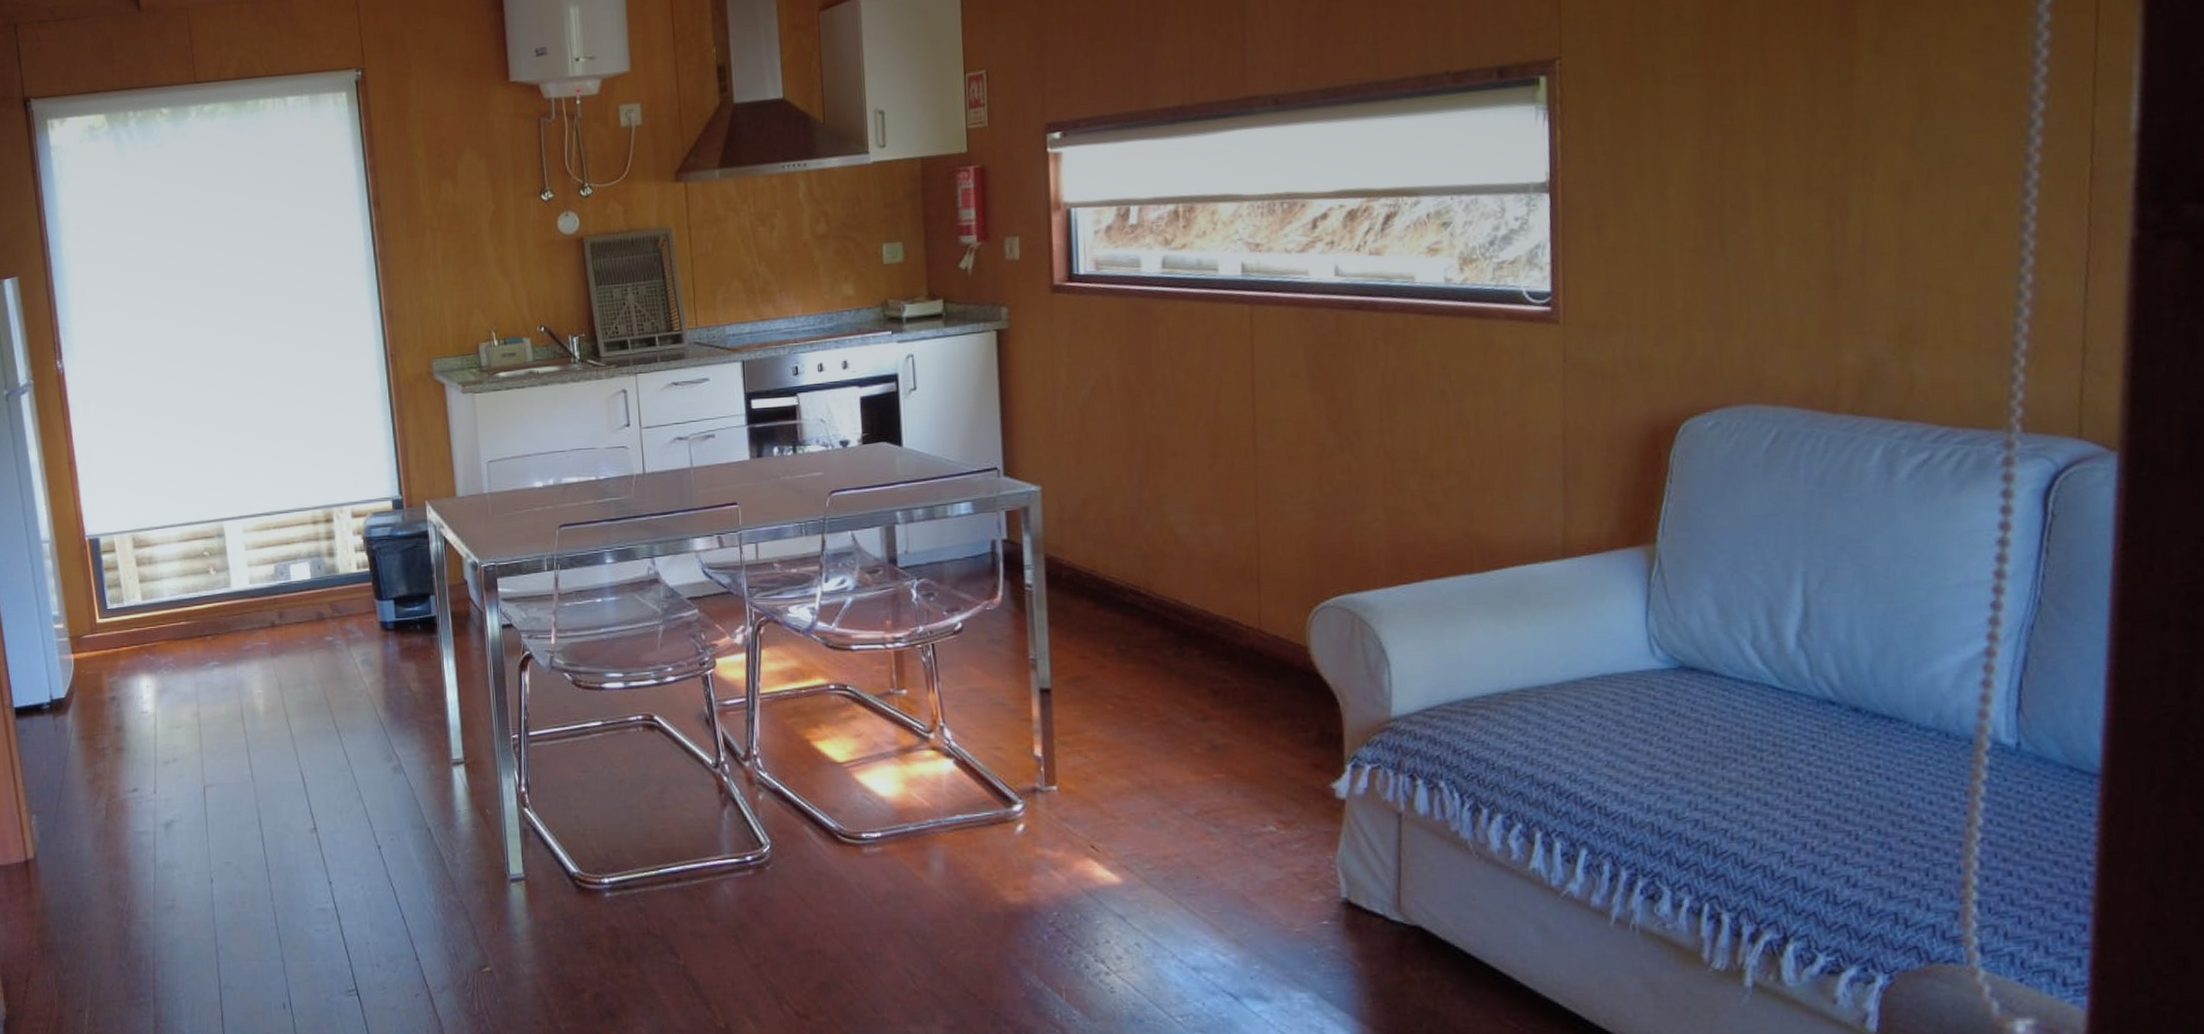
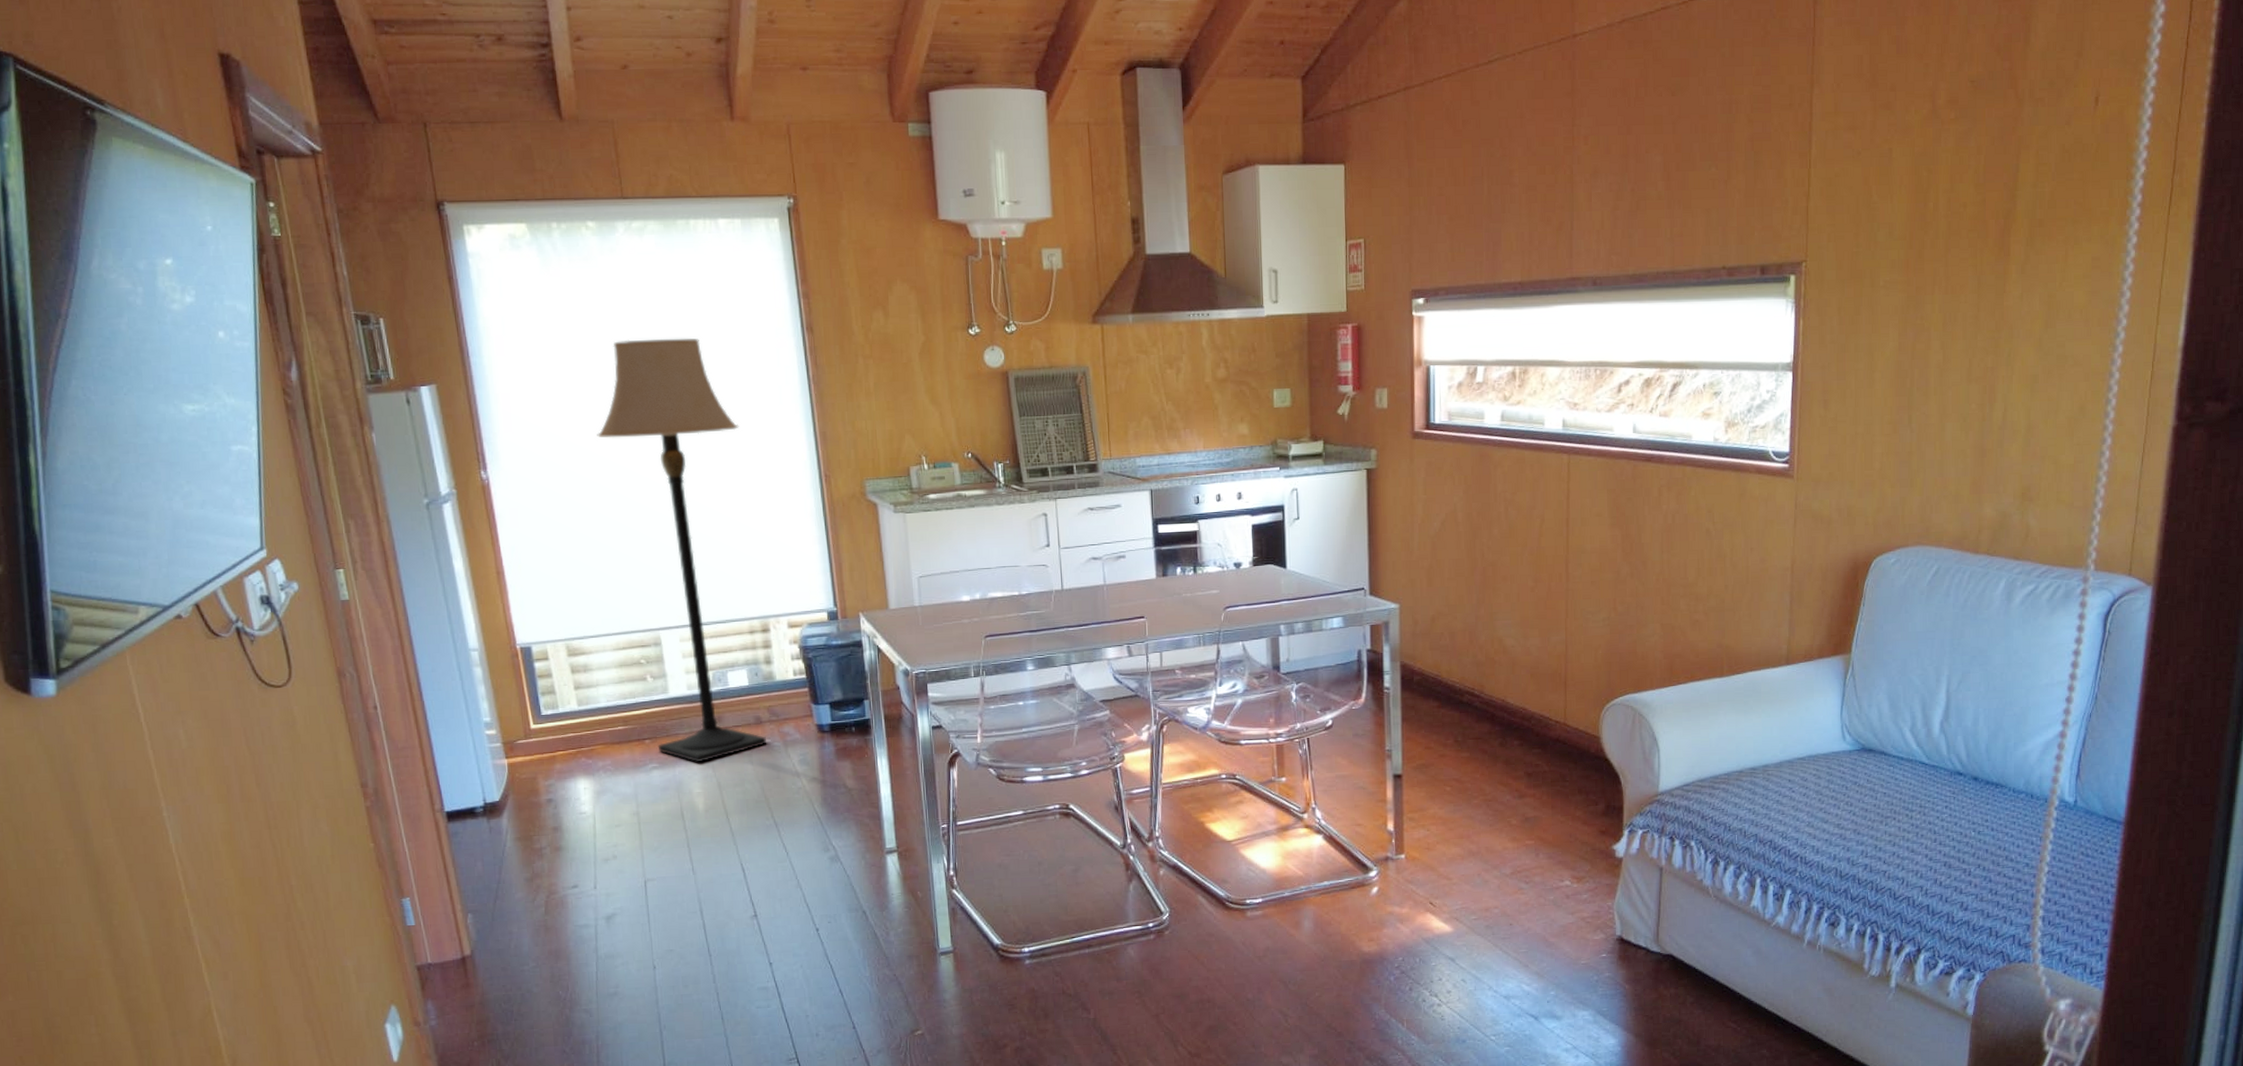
lamp: none [166,218,329,662] -> present [597,338,767,763]

